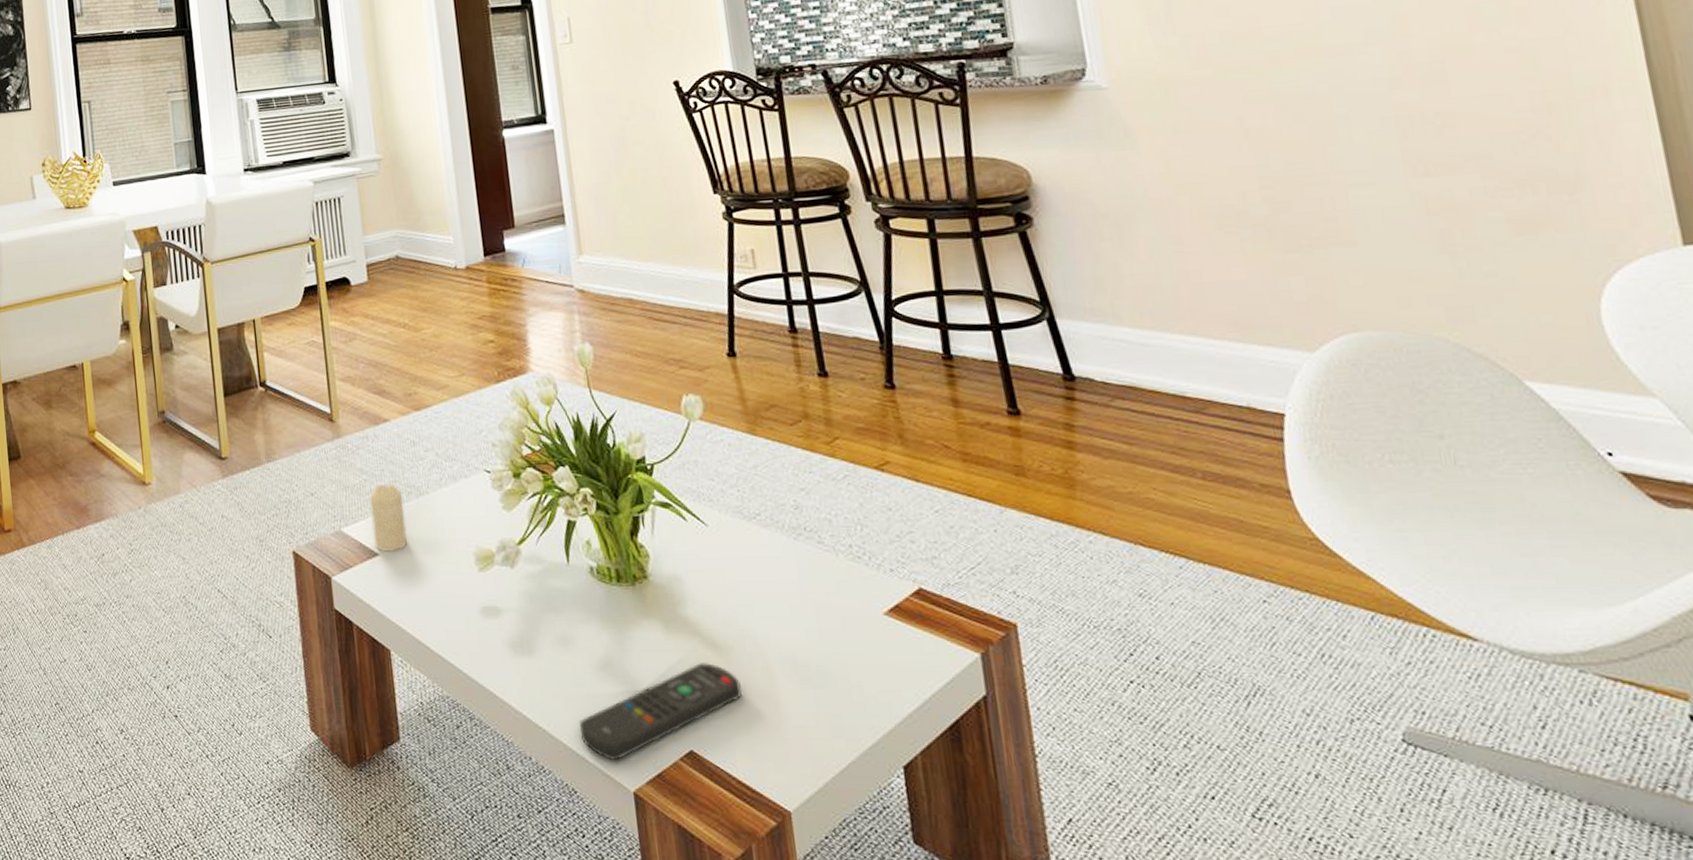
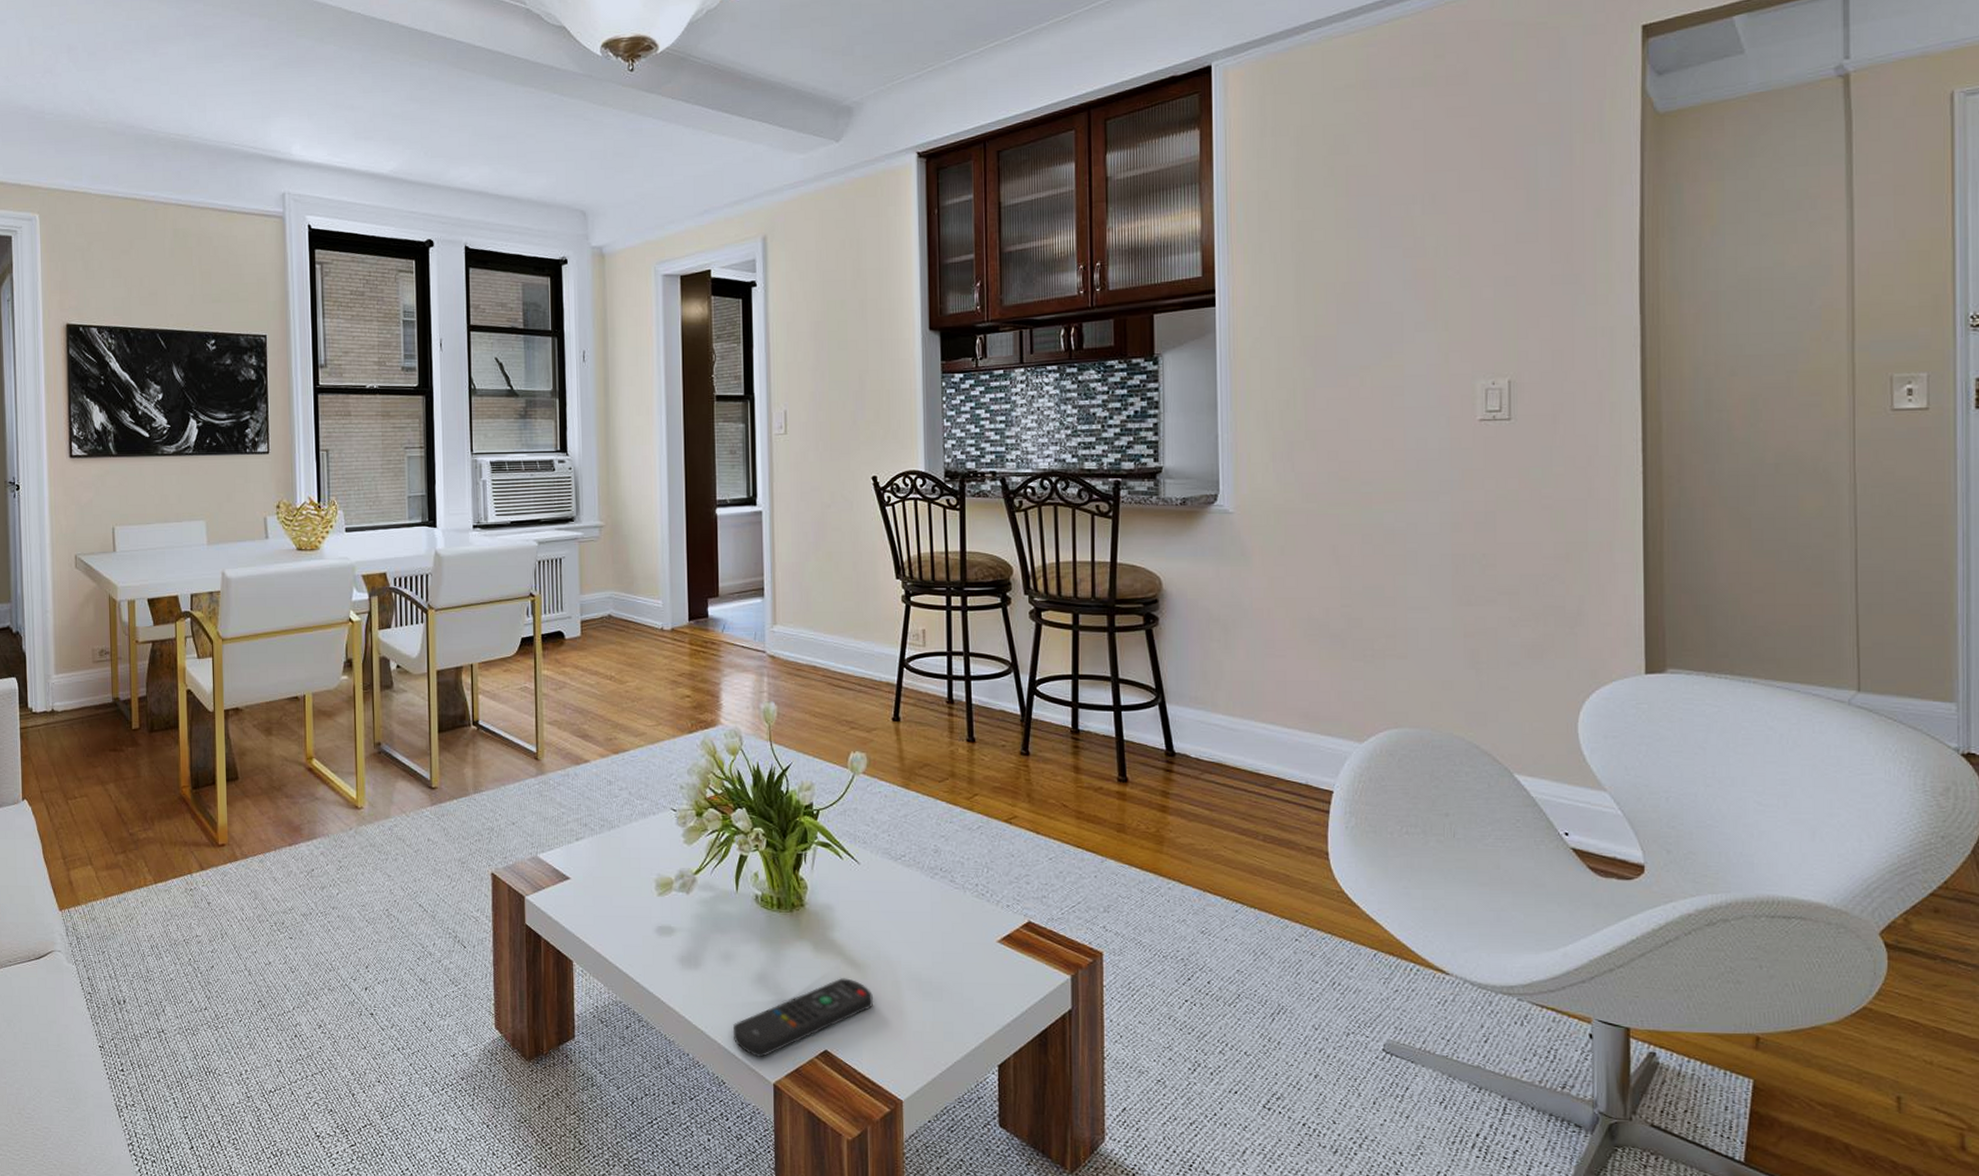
candle: present [369,485,408,553] -> none [566,818,597,877]

